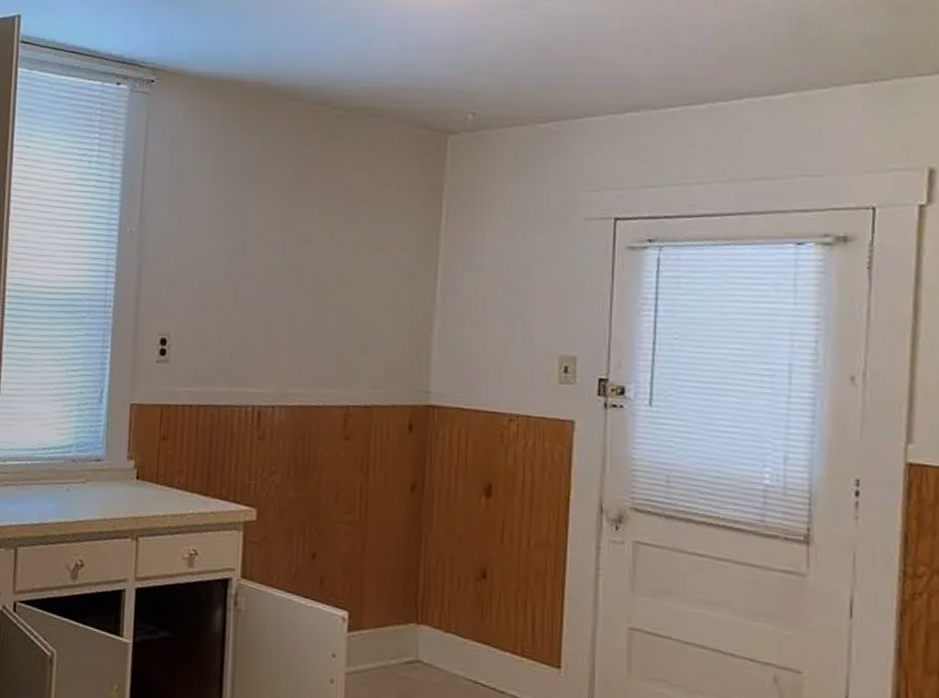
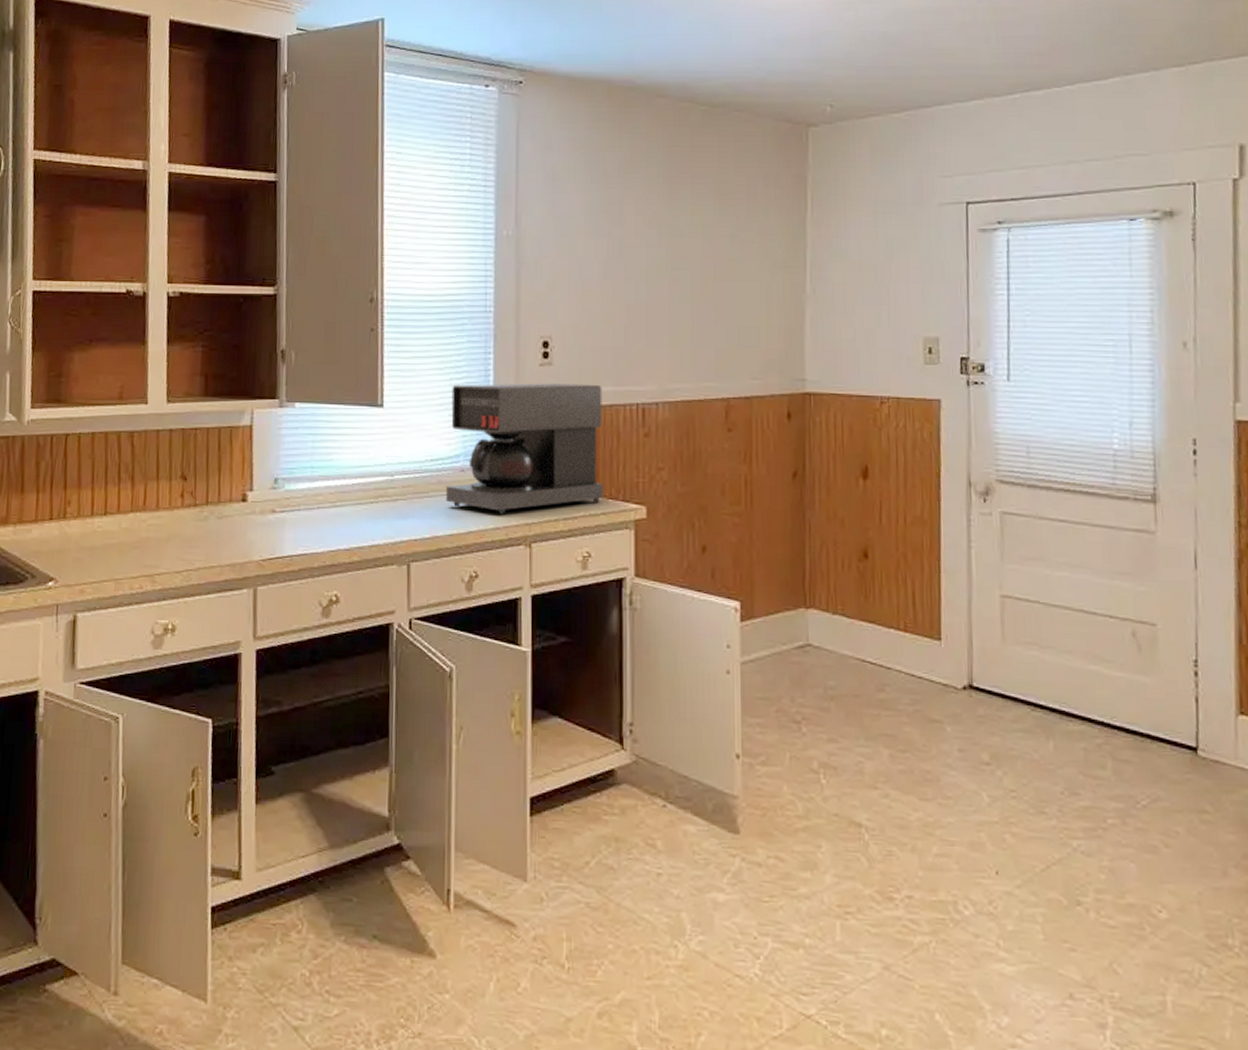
coffee maker: none [56,376,218,507] -> present [445,383,603,514]

